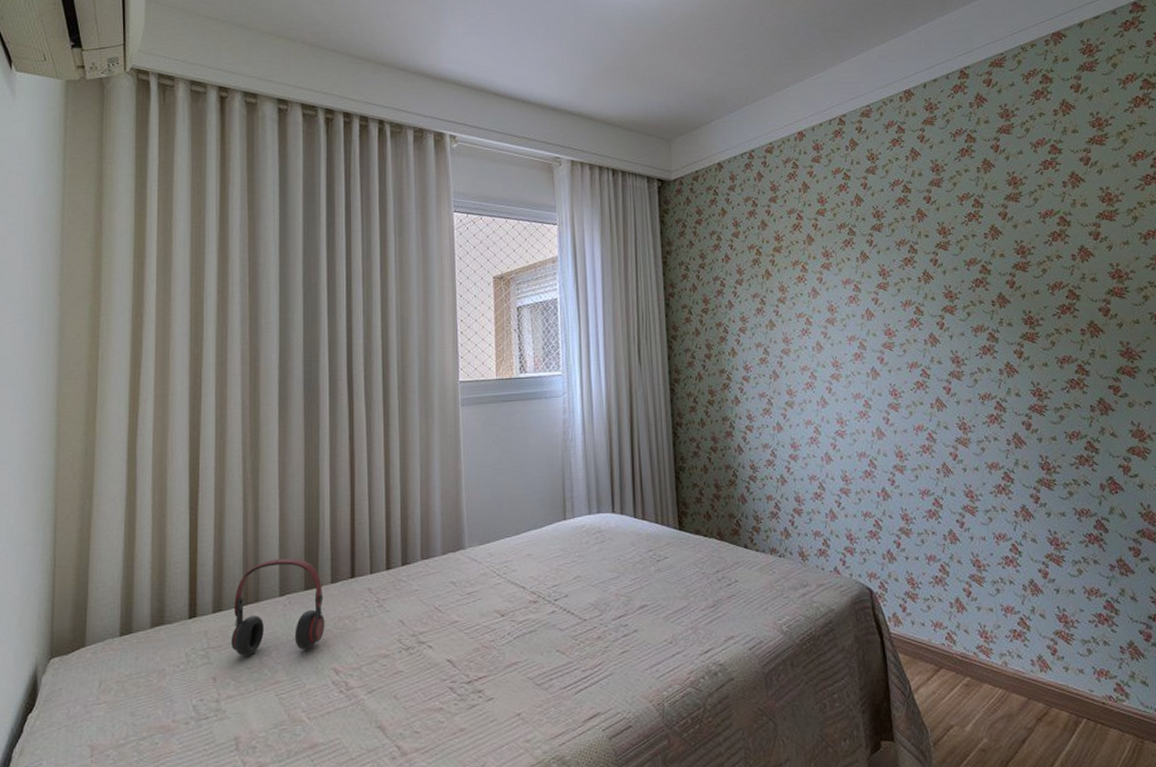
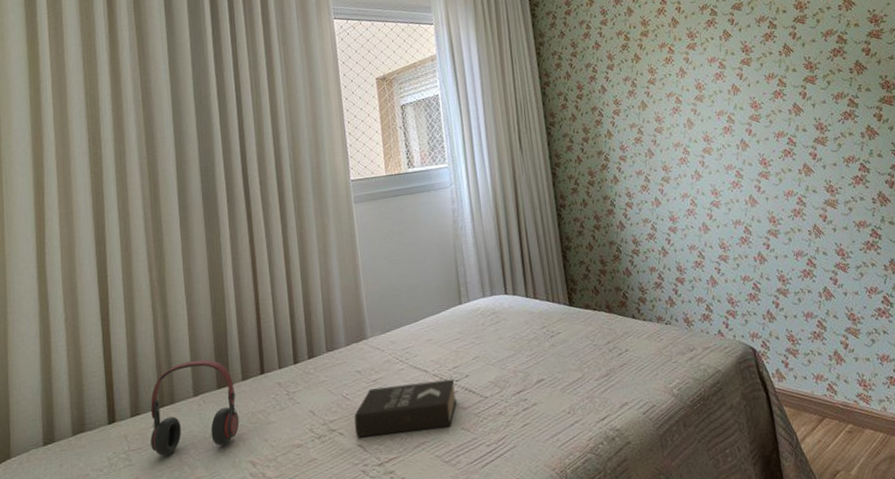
book: none [445,597,554,653] -> present [354,378,457,438]

